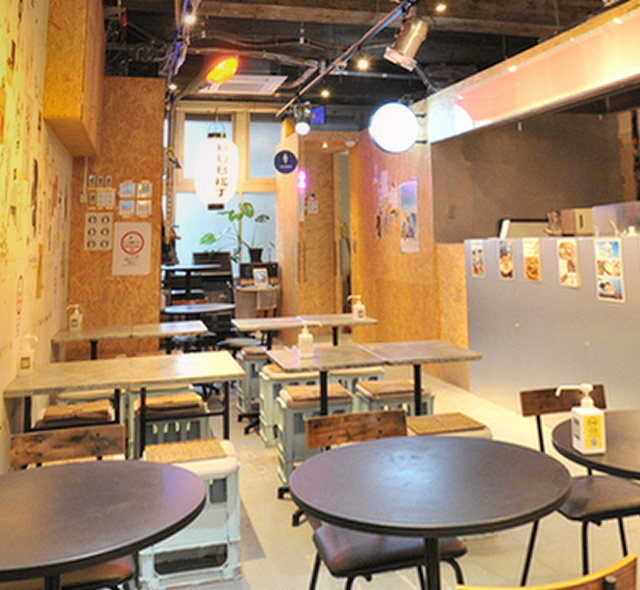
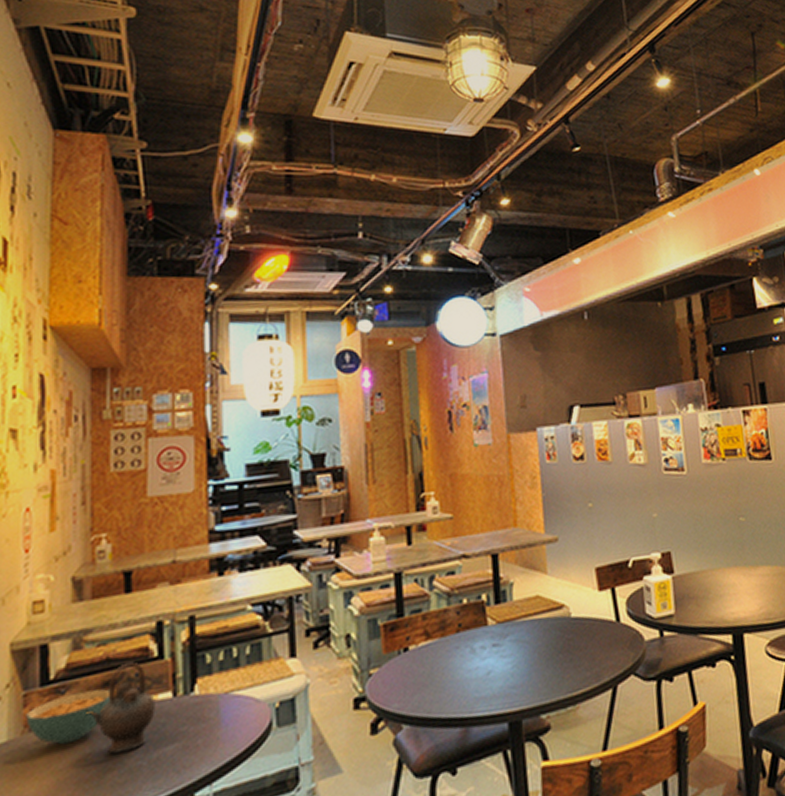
cereal bowl: none [12,443,77,487] -> present [26,688,111,745]
teapot: none [57,422,111,502] -> present [86,661,156,754]

